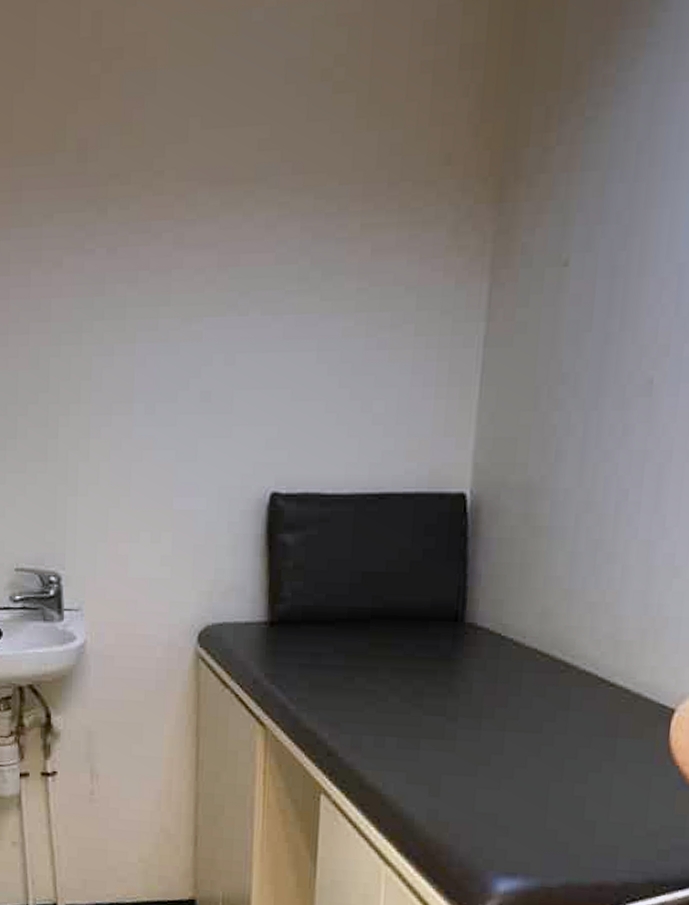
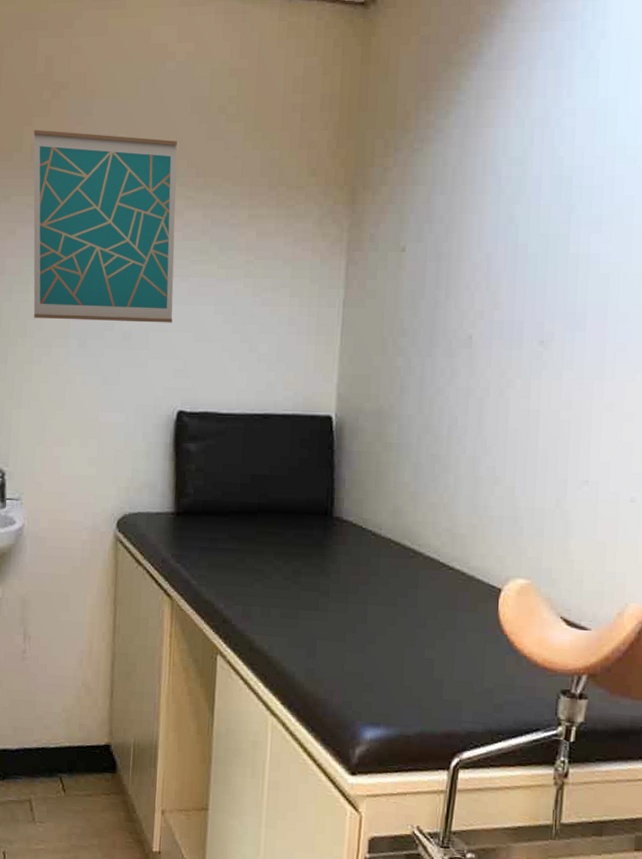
wall art: none [80,118,267,378] -> present [33,129,177,323]

